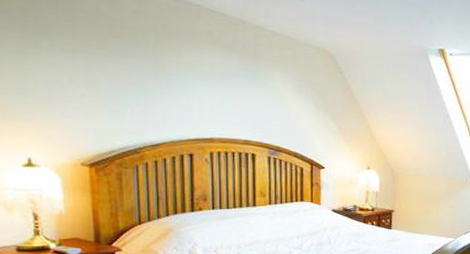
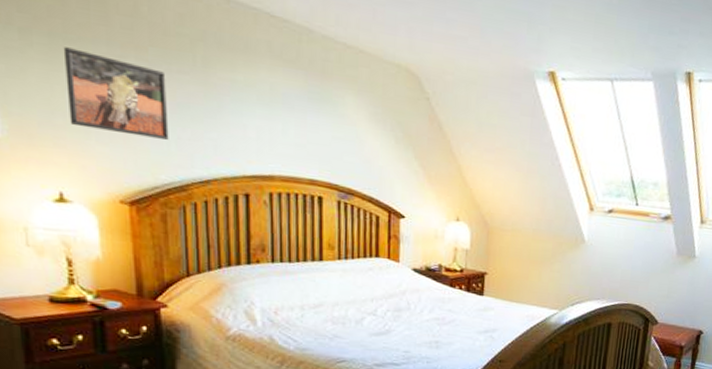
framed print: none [34,40,124,112] -> present [63,47,169,140]

